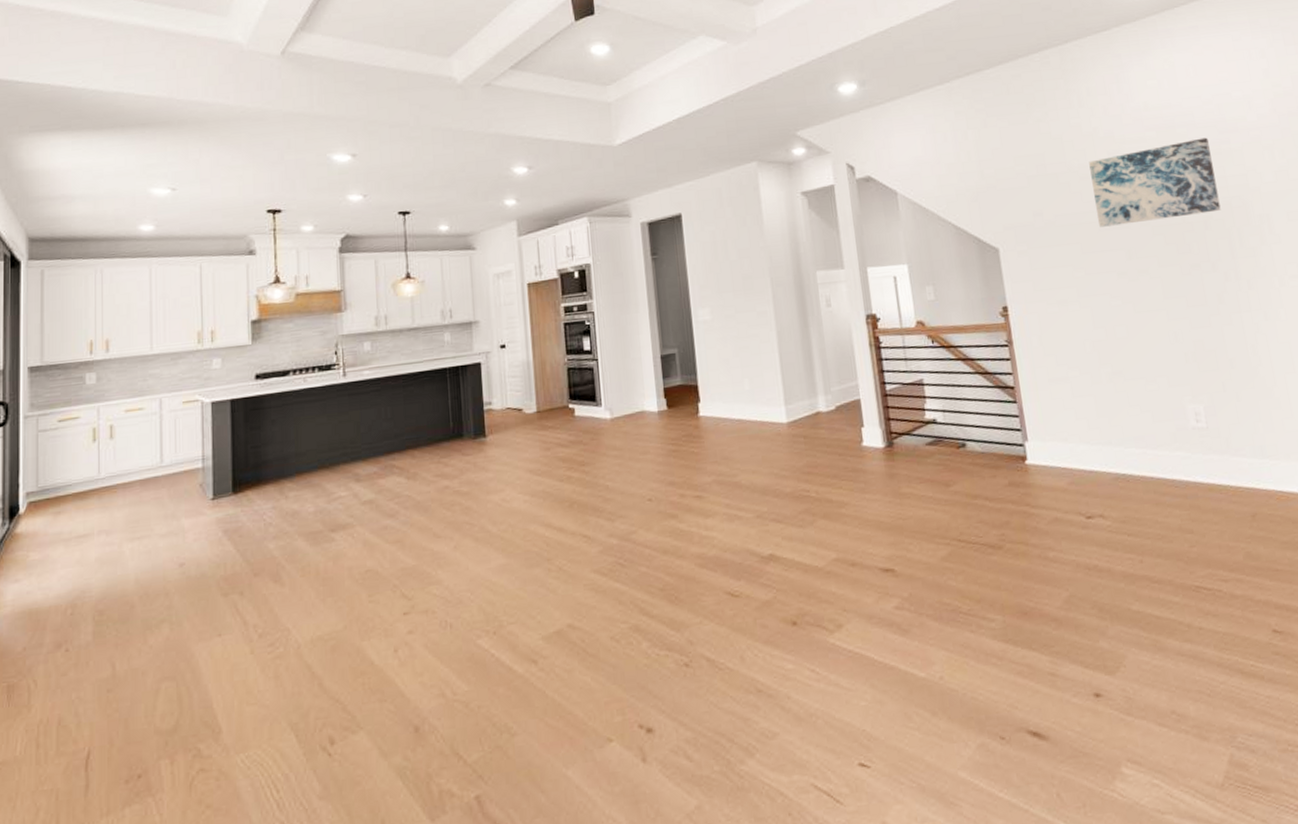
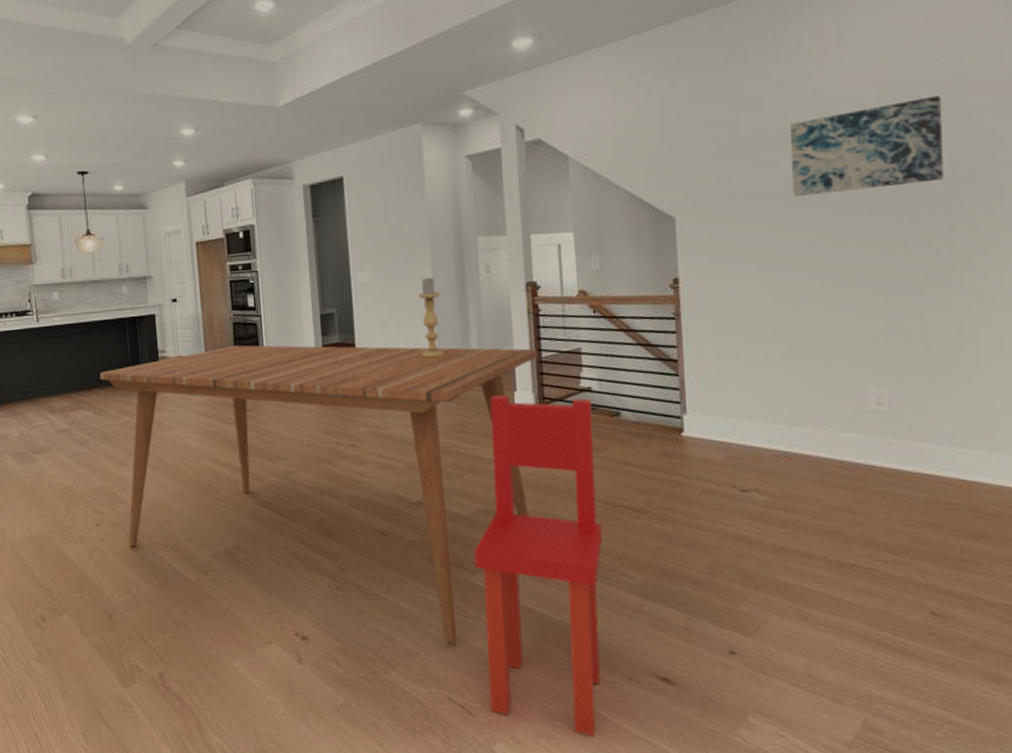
dining table: none [415,382,885,719] -> present [99,345,538,644]
candle holder: none [760,311,790,397] -> present [417,276,445,358]
chair: none [831,431,971,813] -> present [474,395,603,737]

